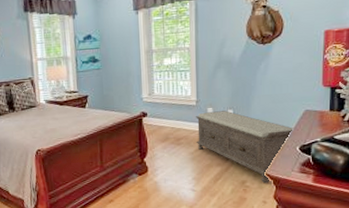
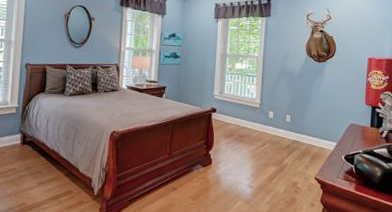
bench: present [196,111,295,184] -> none [256,115,341,187]

